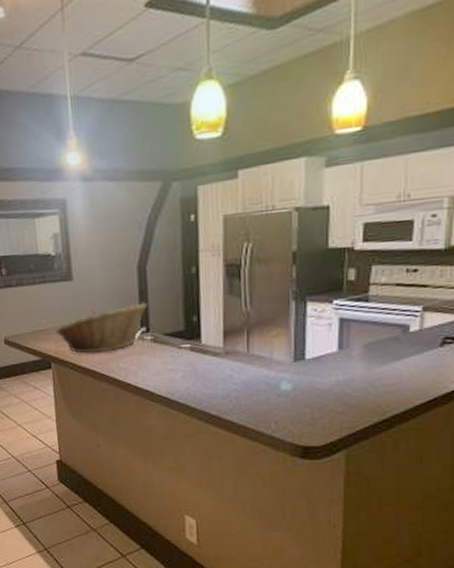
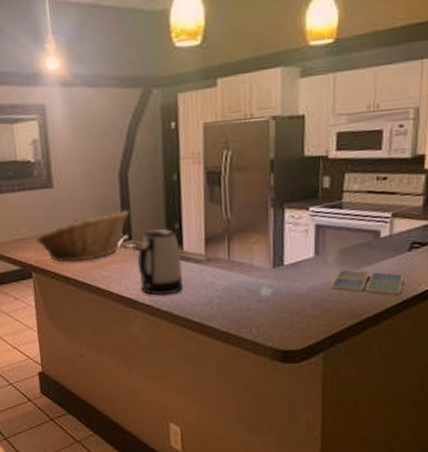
kettle: none [154,322,201,388] -> present [137,229,183,296]
drink coaster: none [354,365,436,393] -> present [330,269,405,296]

